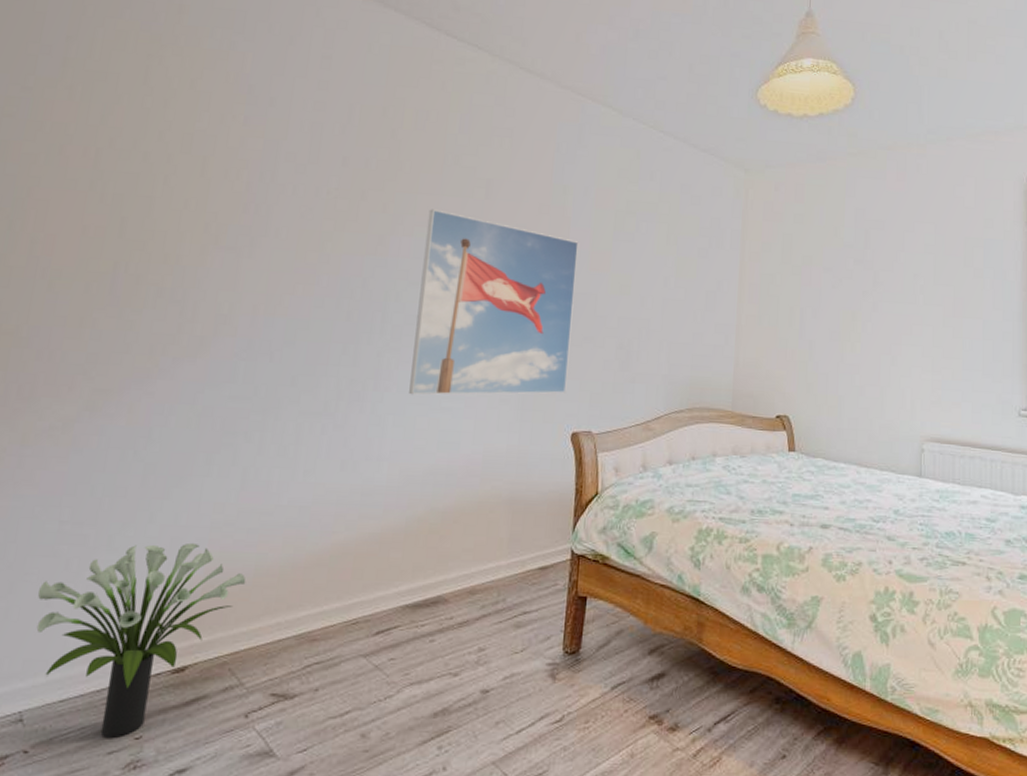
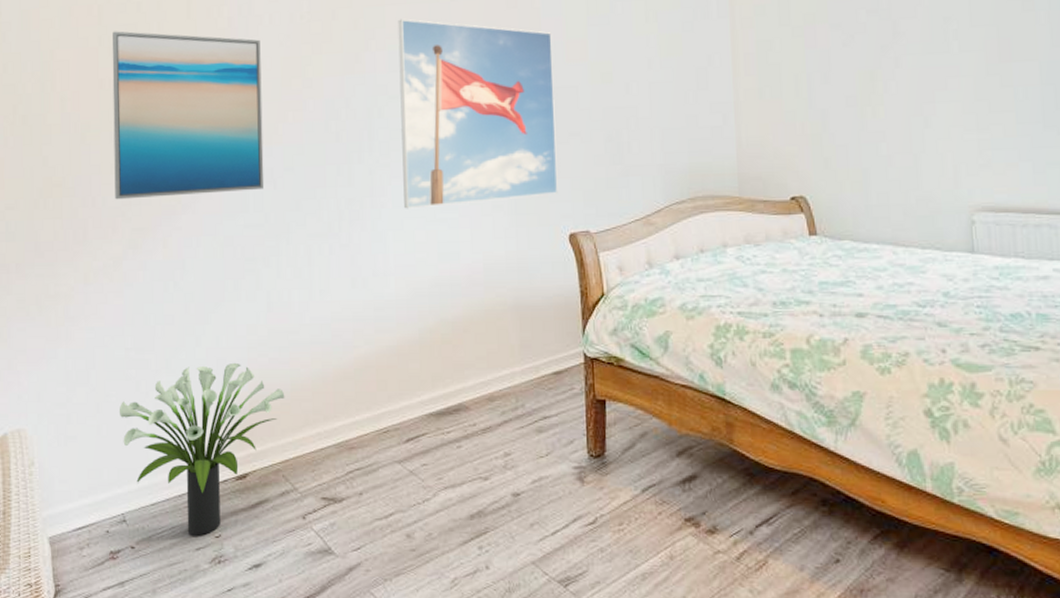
wall art: none [78,177,279,361] -> present [112,31,265,200]

